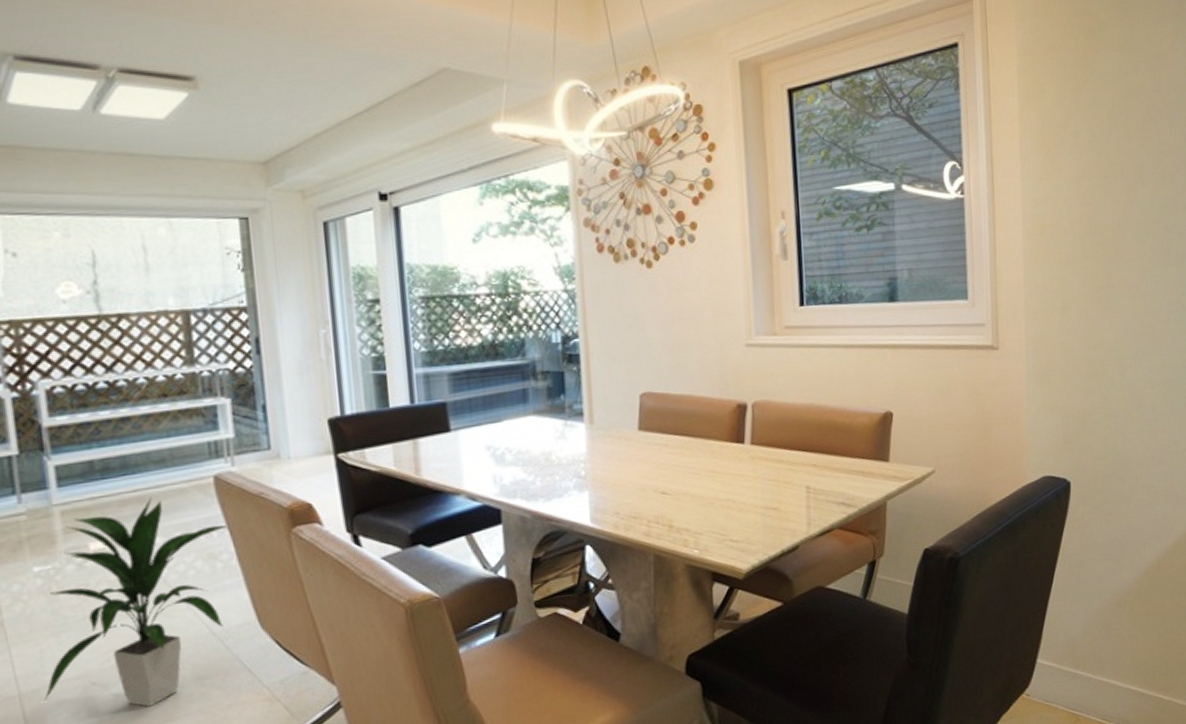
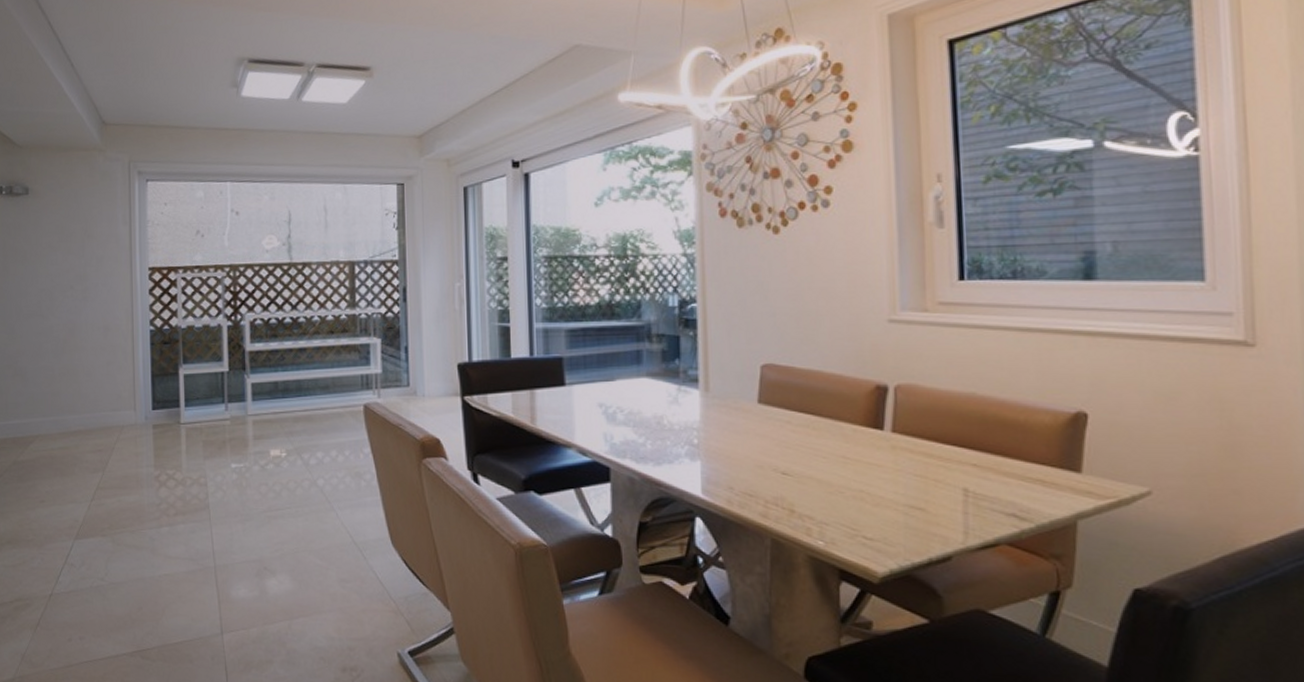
indoor plant: present [44,495,228,707] -> none [231,416,372,597]

